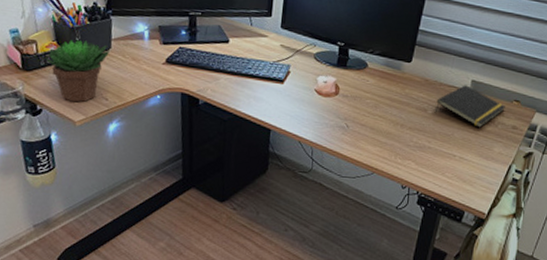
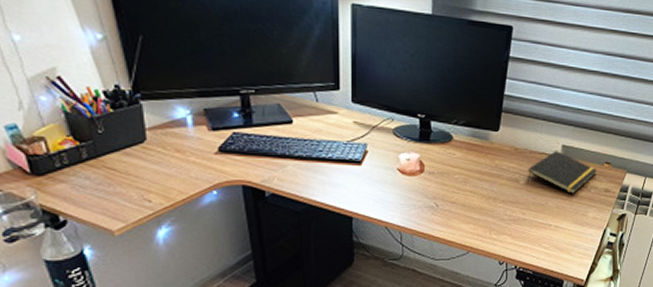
succulent plant: present [45,39,109,102] -> none [61,131,145,208]

